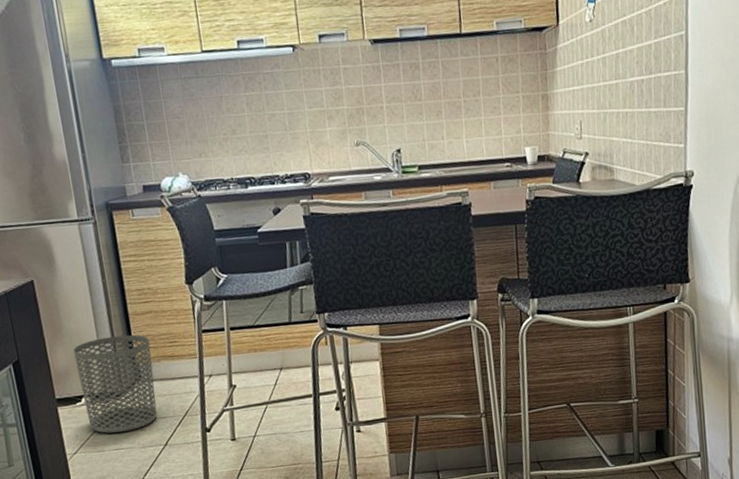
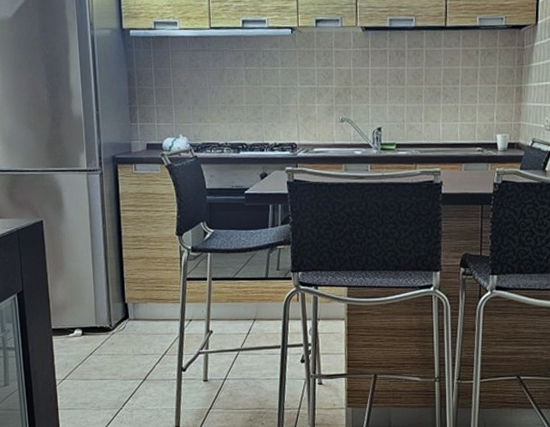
waste bin: present [73,334,157,434] -> none [71,276,140,364]

